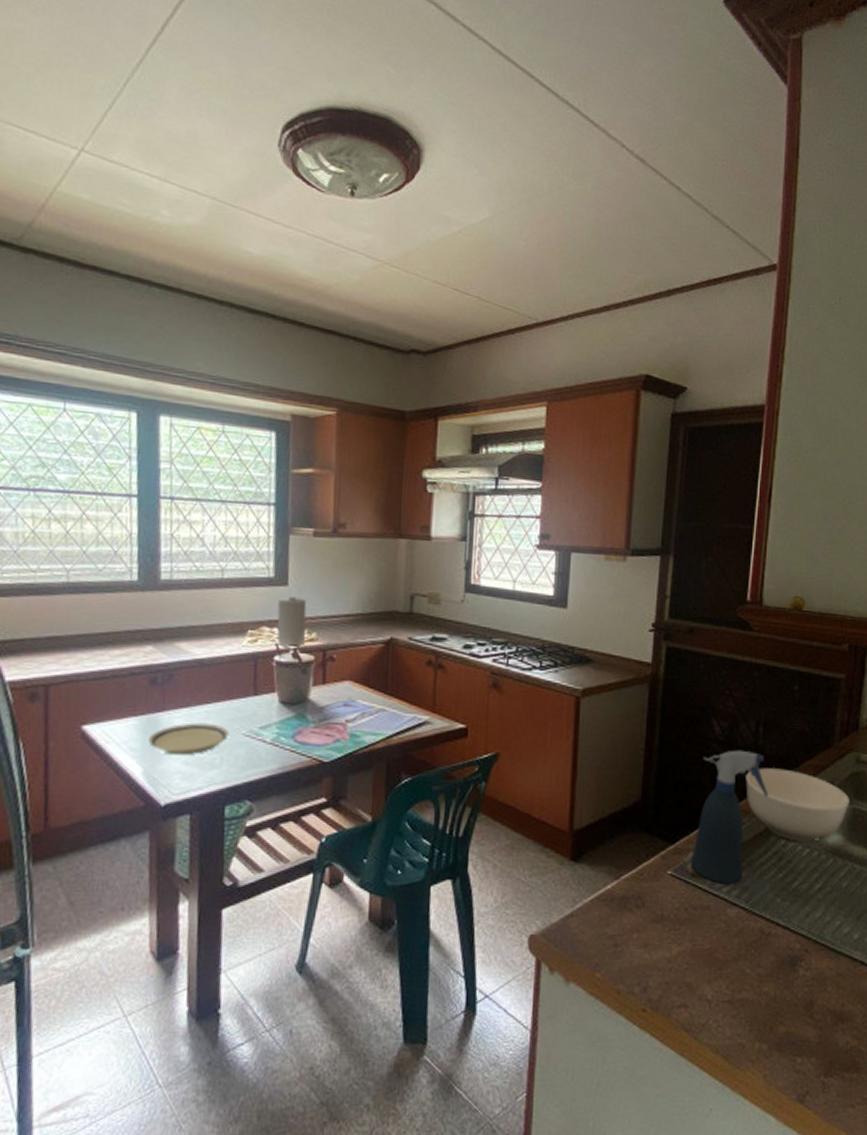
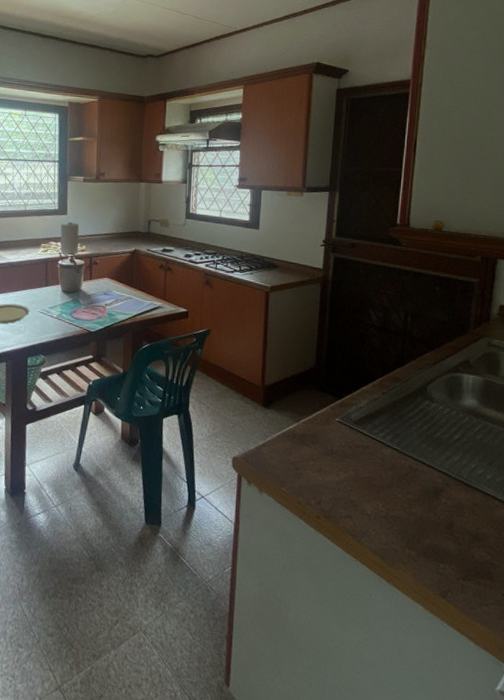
spray bottle: present [690,749,768,884] -> none [353,333,415,431]
bowl: present [745,768,849,842] -> none [397,347,482,404]

